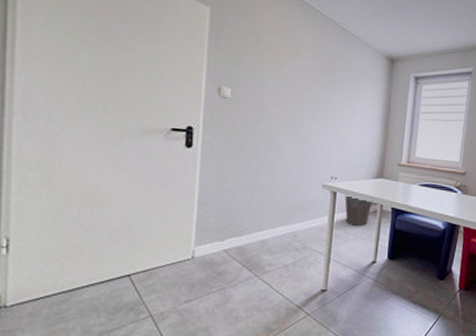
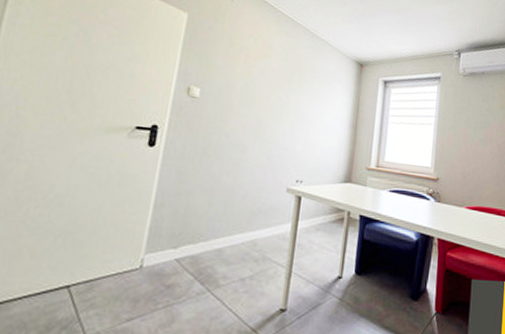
waste bin: present [345,194,373,227] -> none [309,199,340,236]

